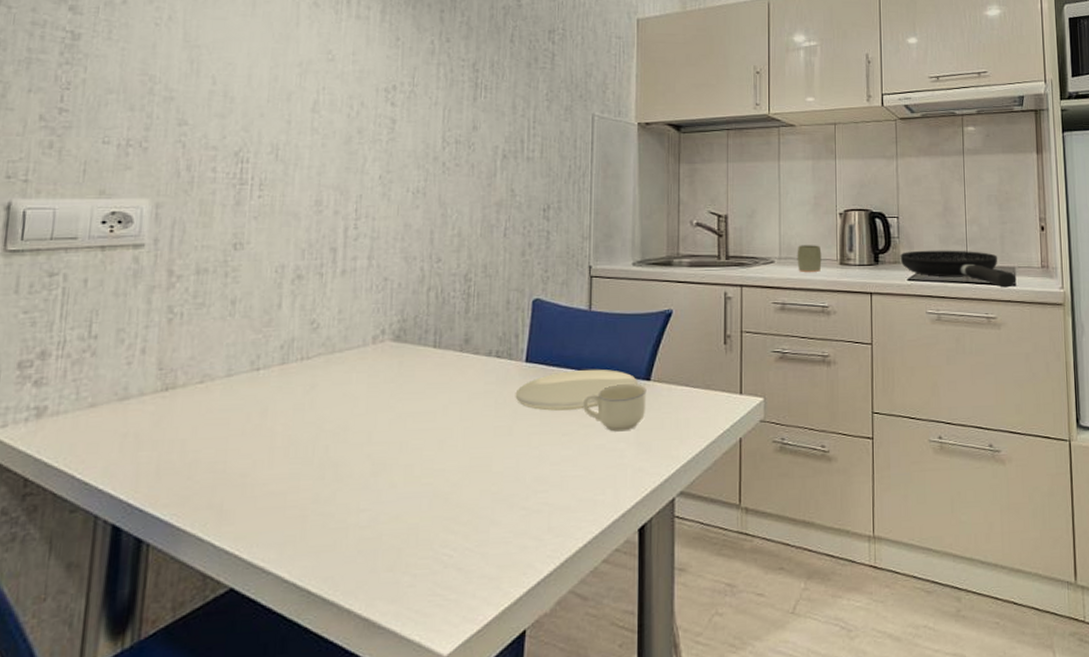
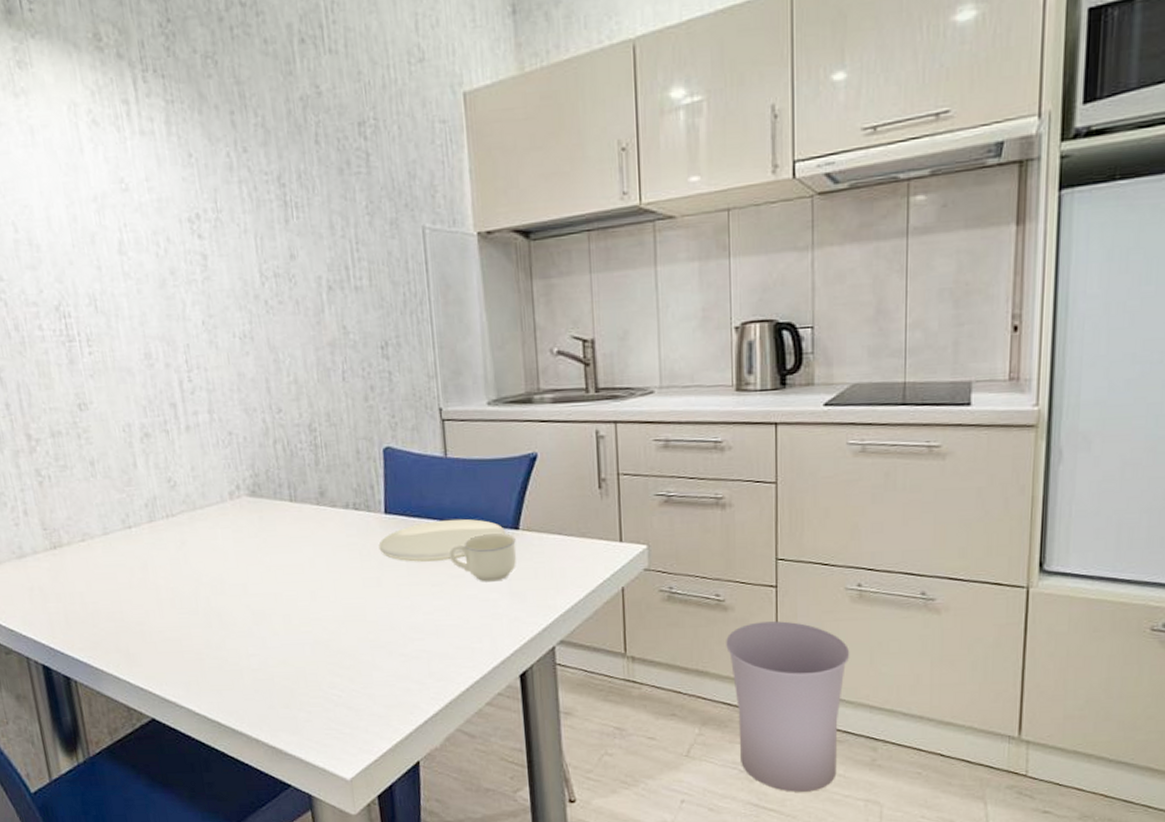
mug: present [797,245,822,272] -> none [681,368,713,402]
waste bin: none [830,471,935,649] -> present [726,621,850,792]
frying pan: present [900,250,1017,288] -> none [814,364,972,409]

